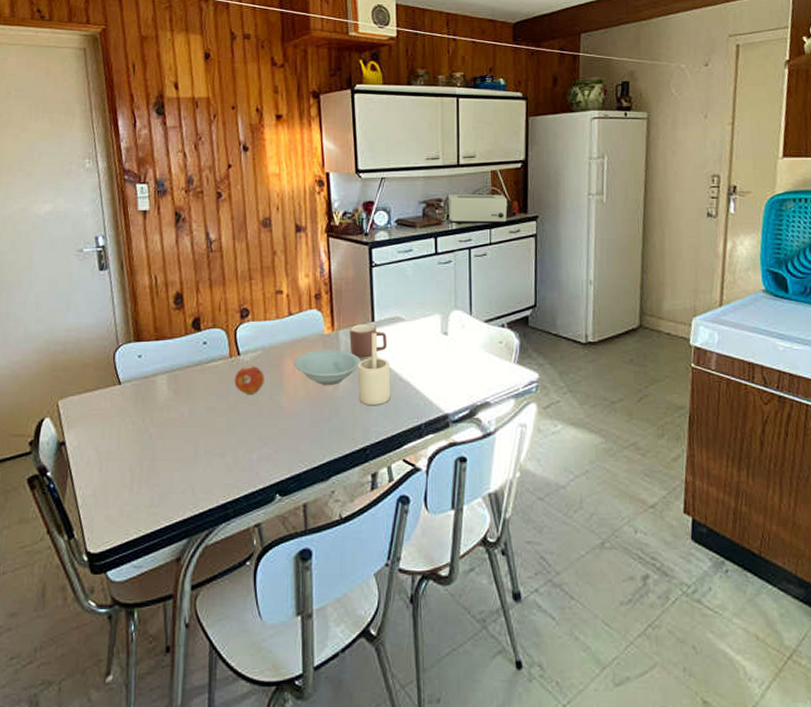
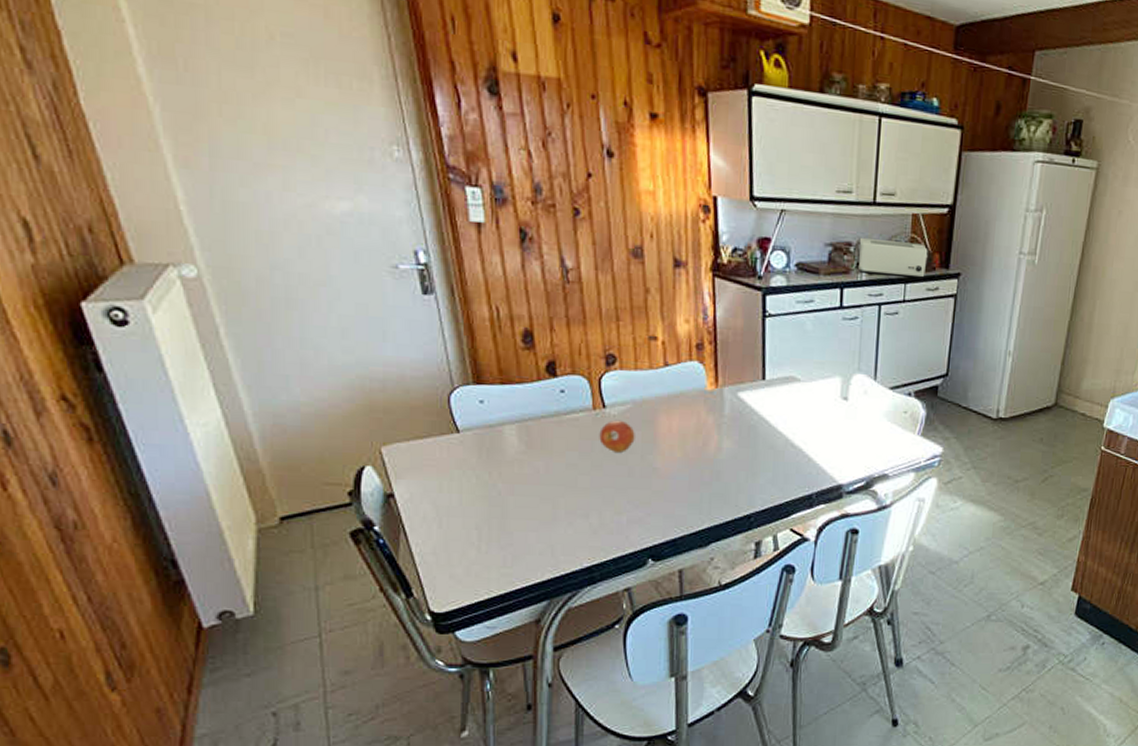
bowl: present [293,349,361,385] -> none [669,406,748,447]
mug: present [349,324,387,359] -> none [735,381,779,422]
straw: present [357,333,391,406] -> none [743,393,781,472]

